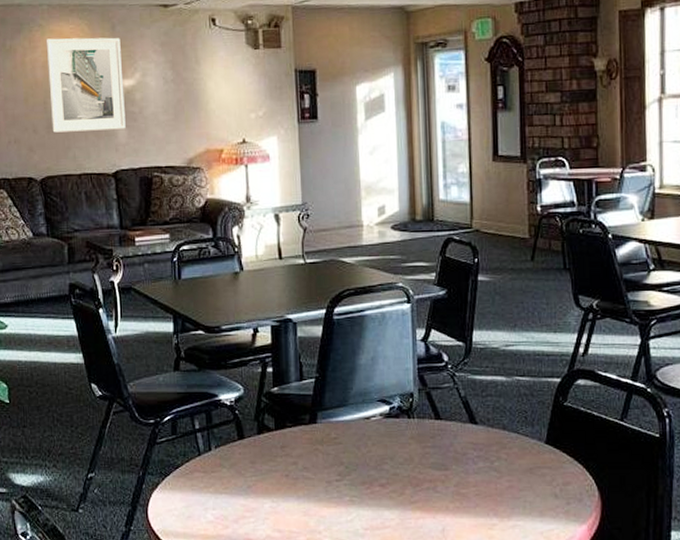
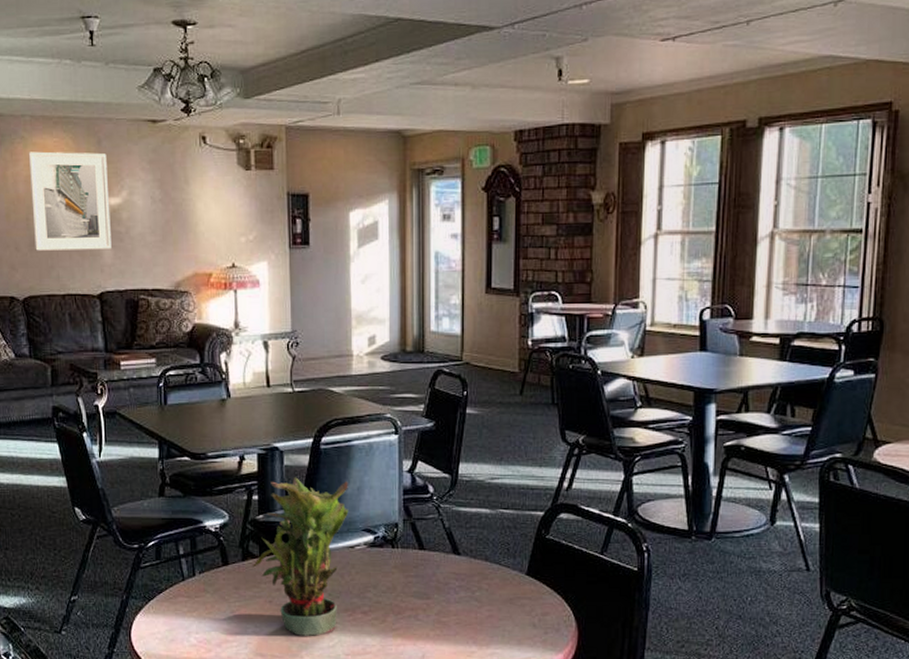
potted plant: none [267,348,363,510] -> present [252,477,349,636]

